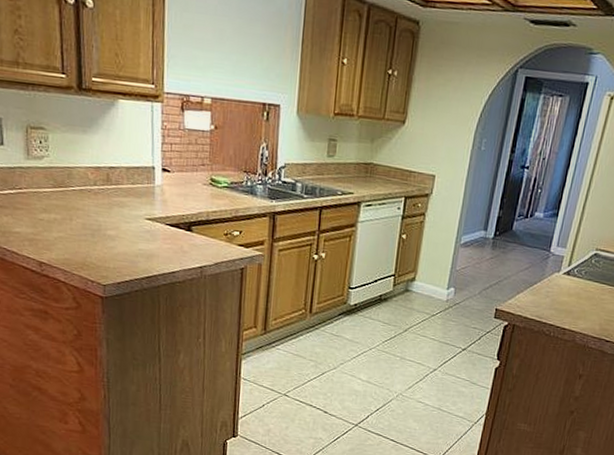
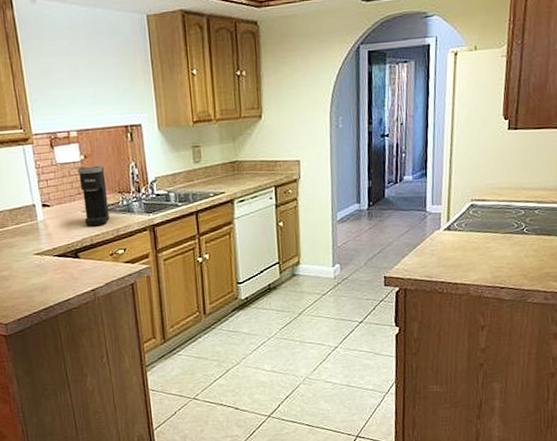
coffee maker: none [204,137,234,203] -> present [77,166,110,227]

